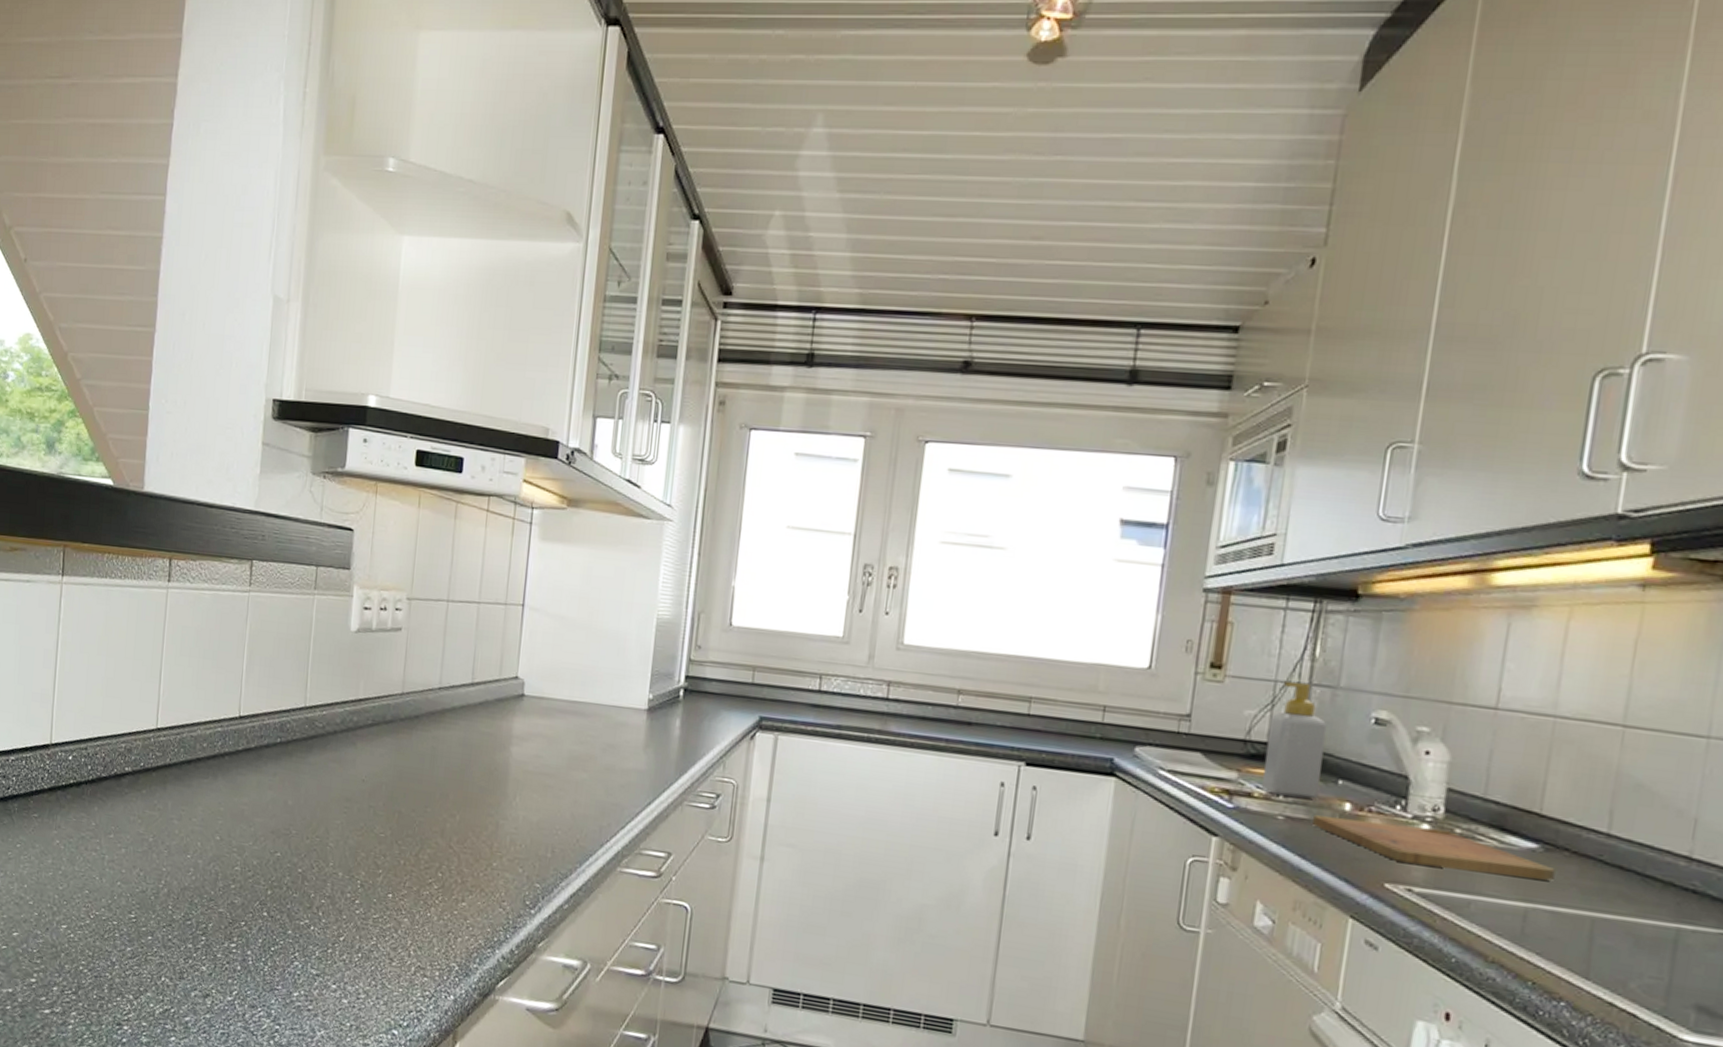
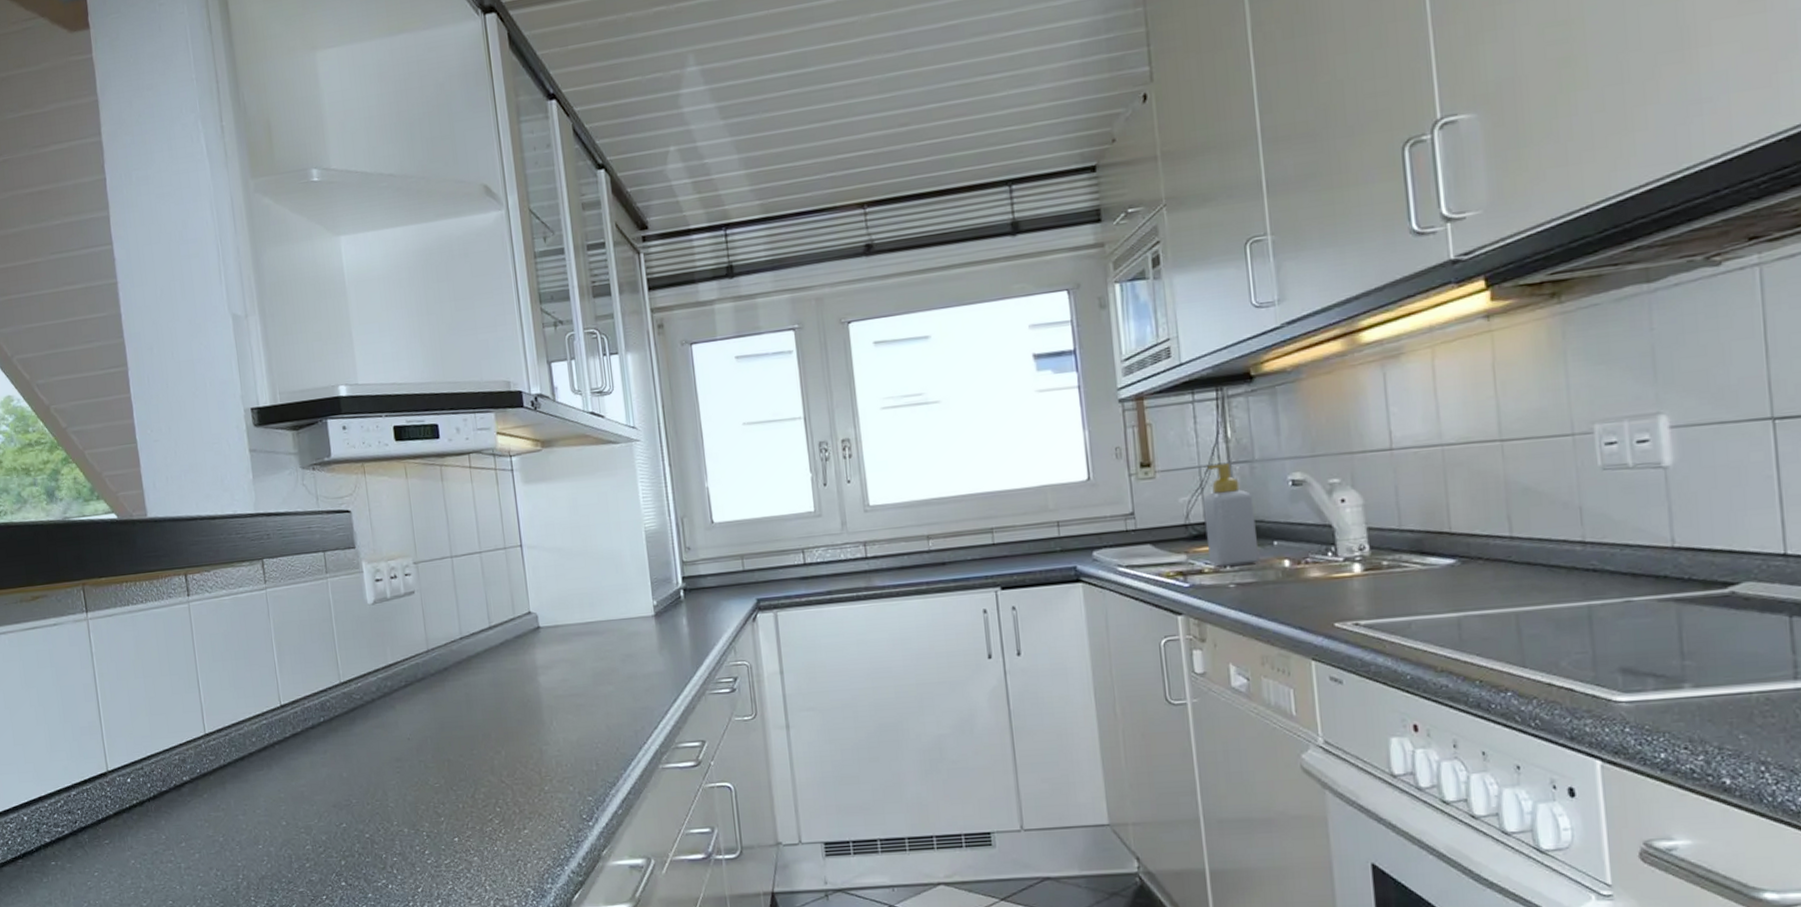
cutting board: present [1313,815,1555,881] -> none [1260,565,1476,602]

